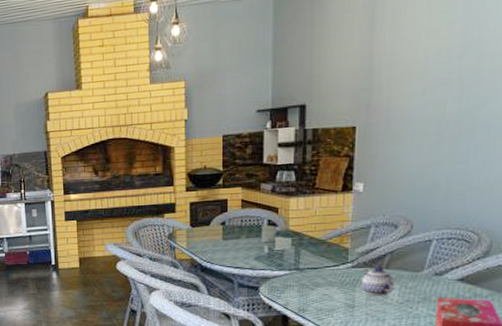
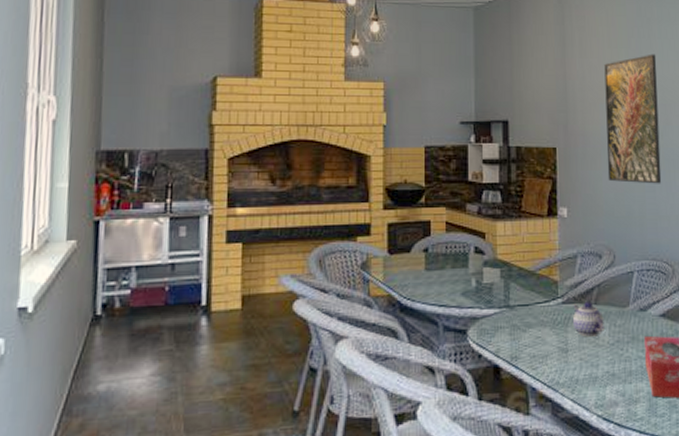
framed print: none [412,13,489,156] -> present [604,54,662,184]

